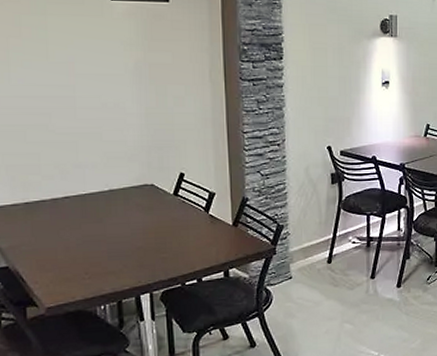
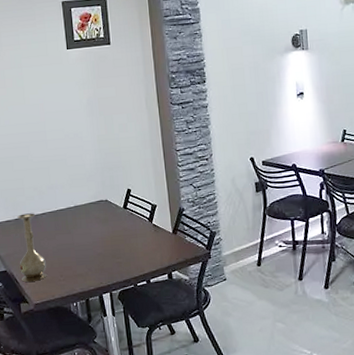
vase: none [26,196,66,281] -> present [17,213,47,282]

